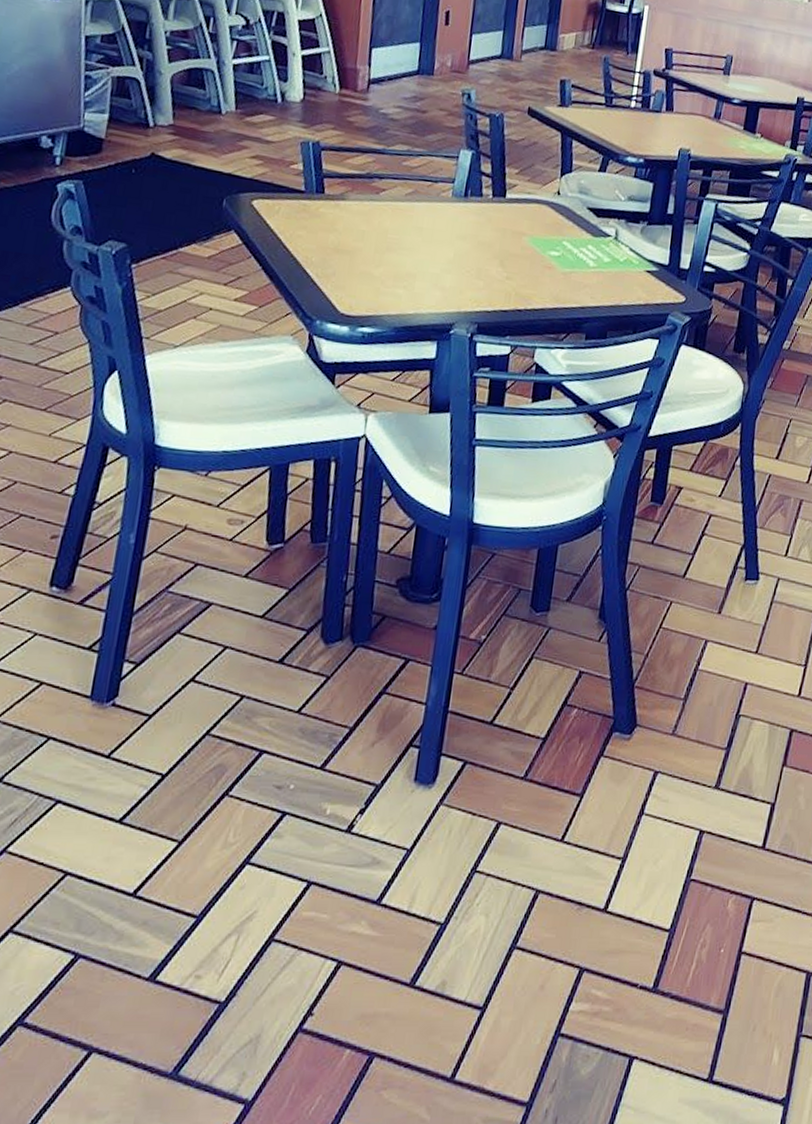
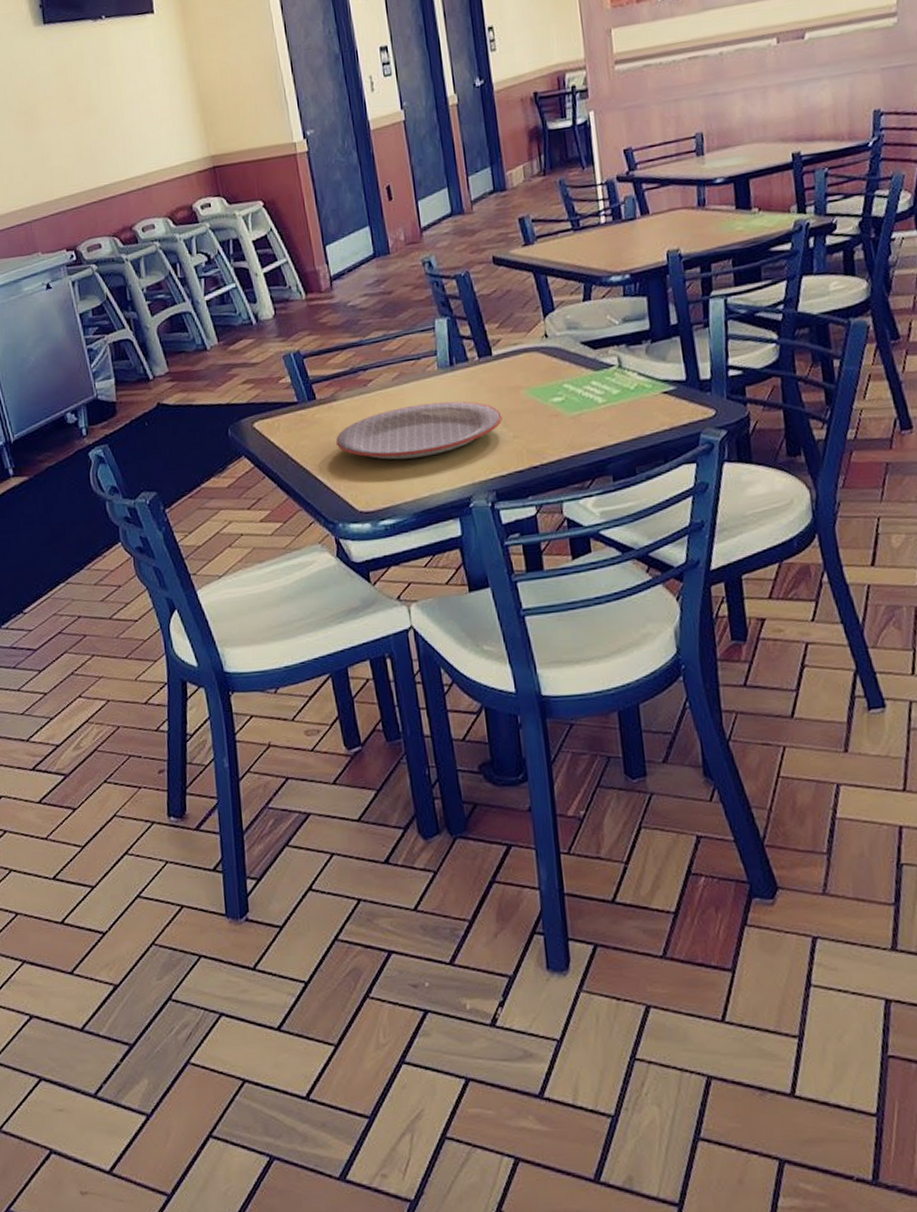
plate: none [334,223,502,277] -> present [336,401,503,460]

